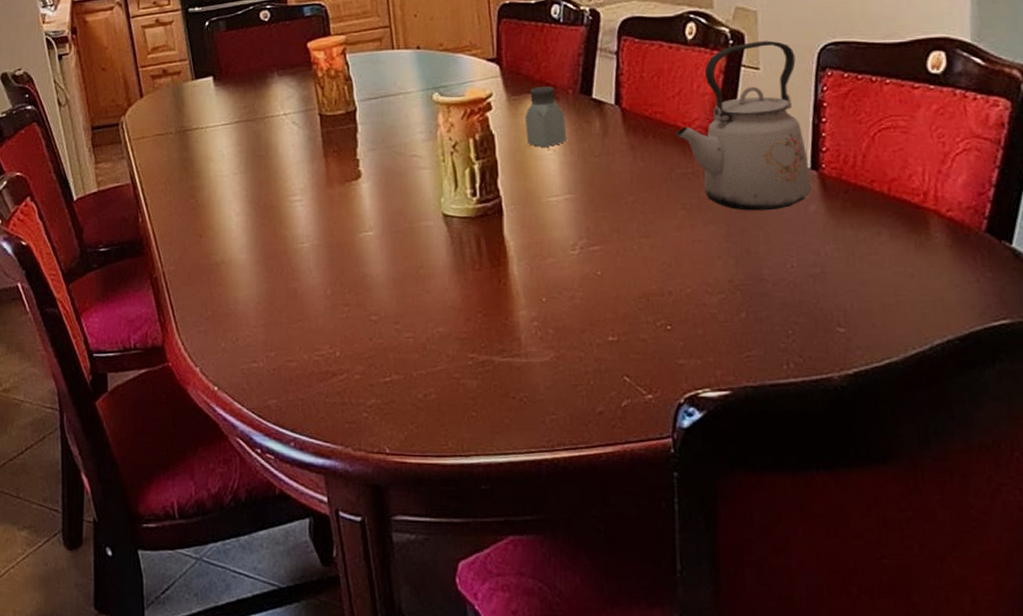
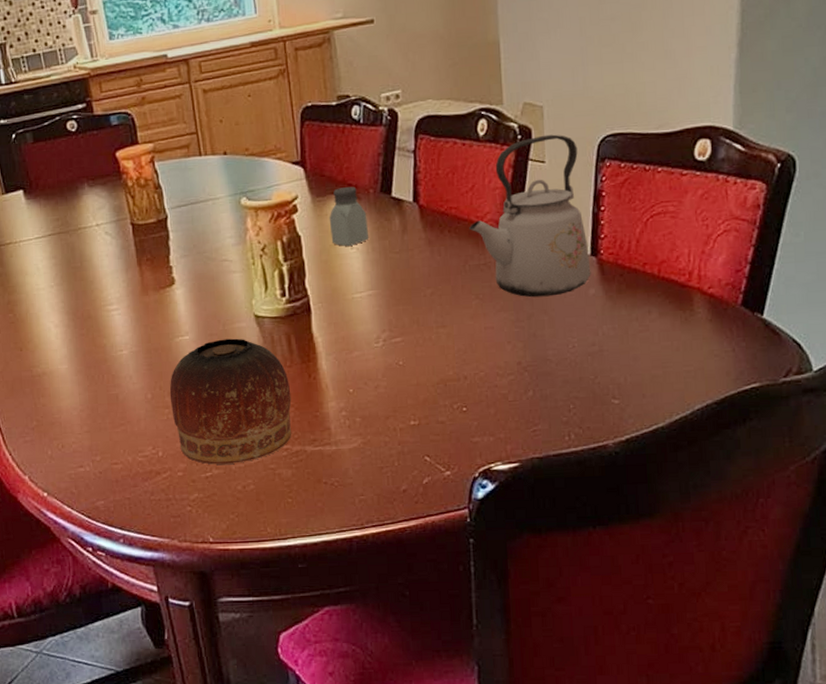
bowl: none [350,237,479,370] -> present [169,338,292,465]

